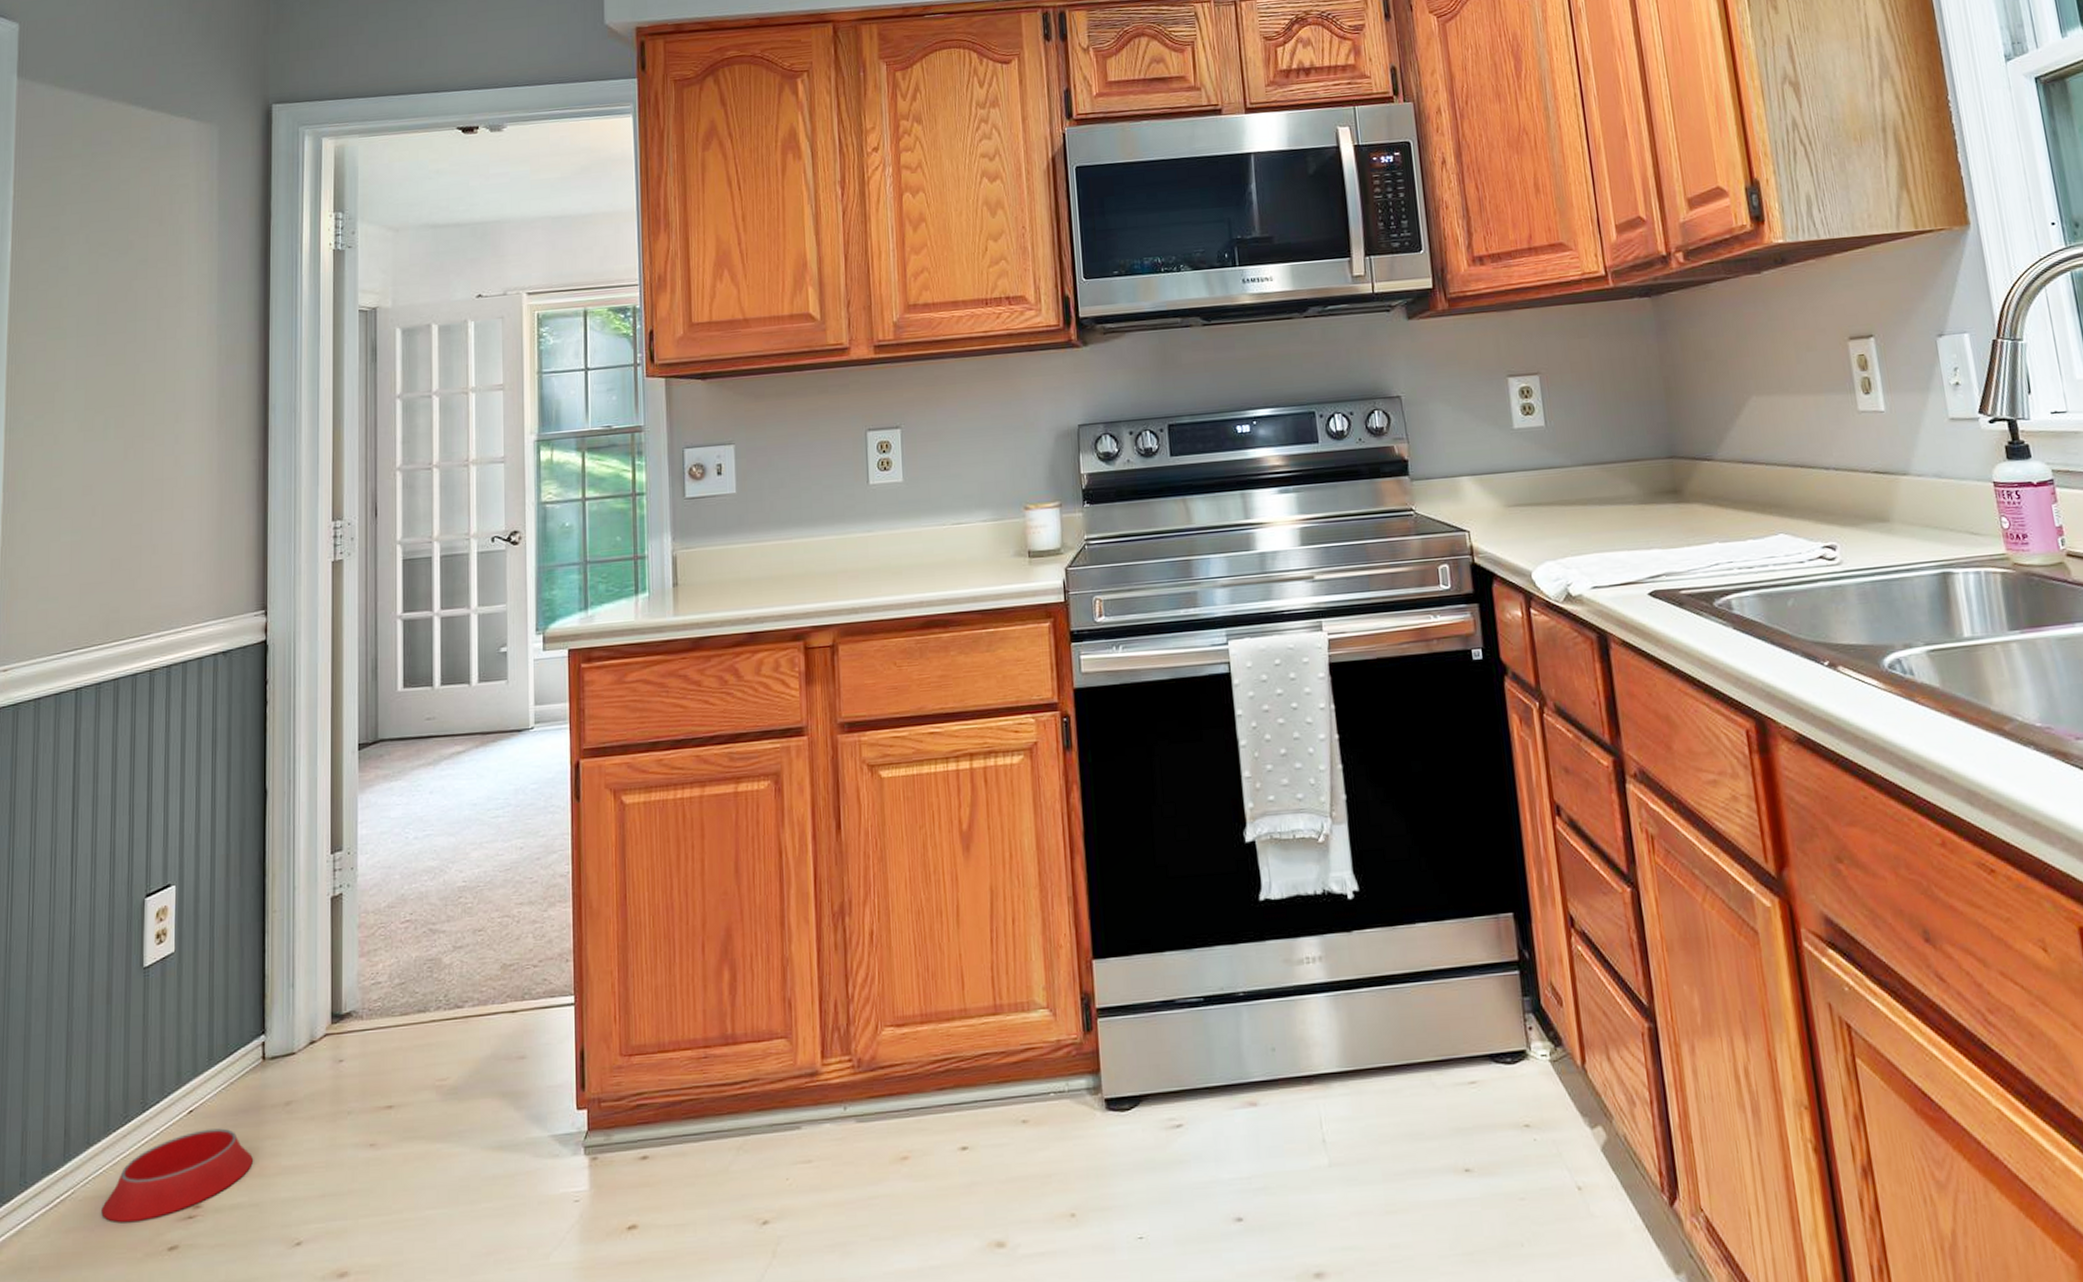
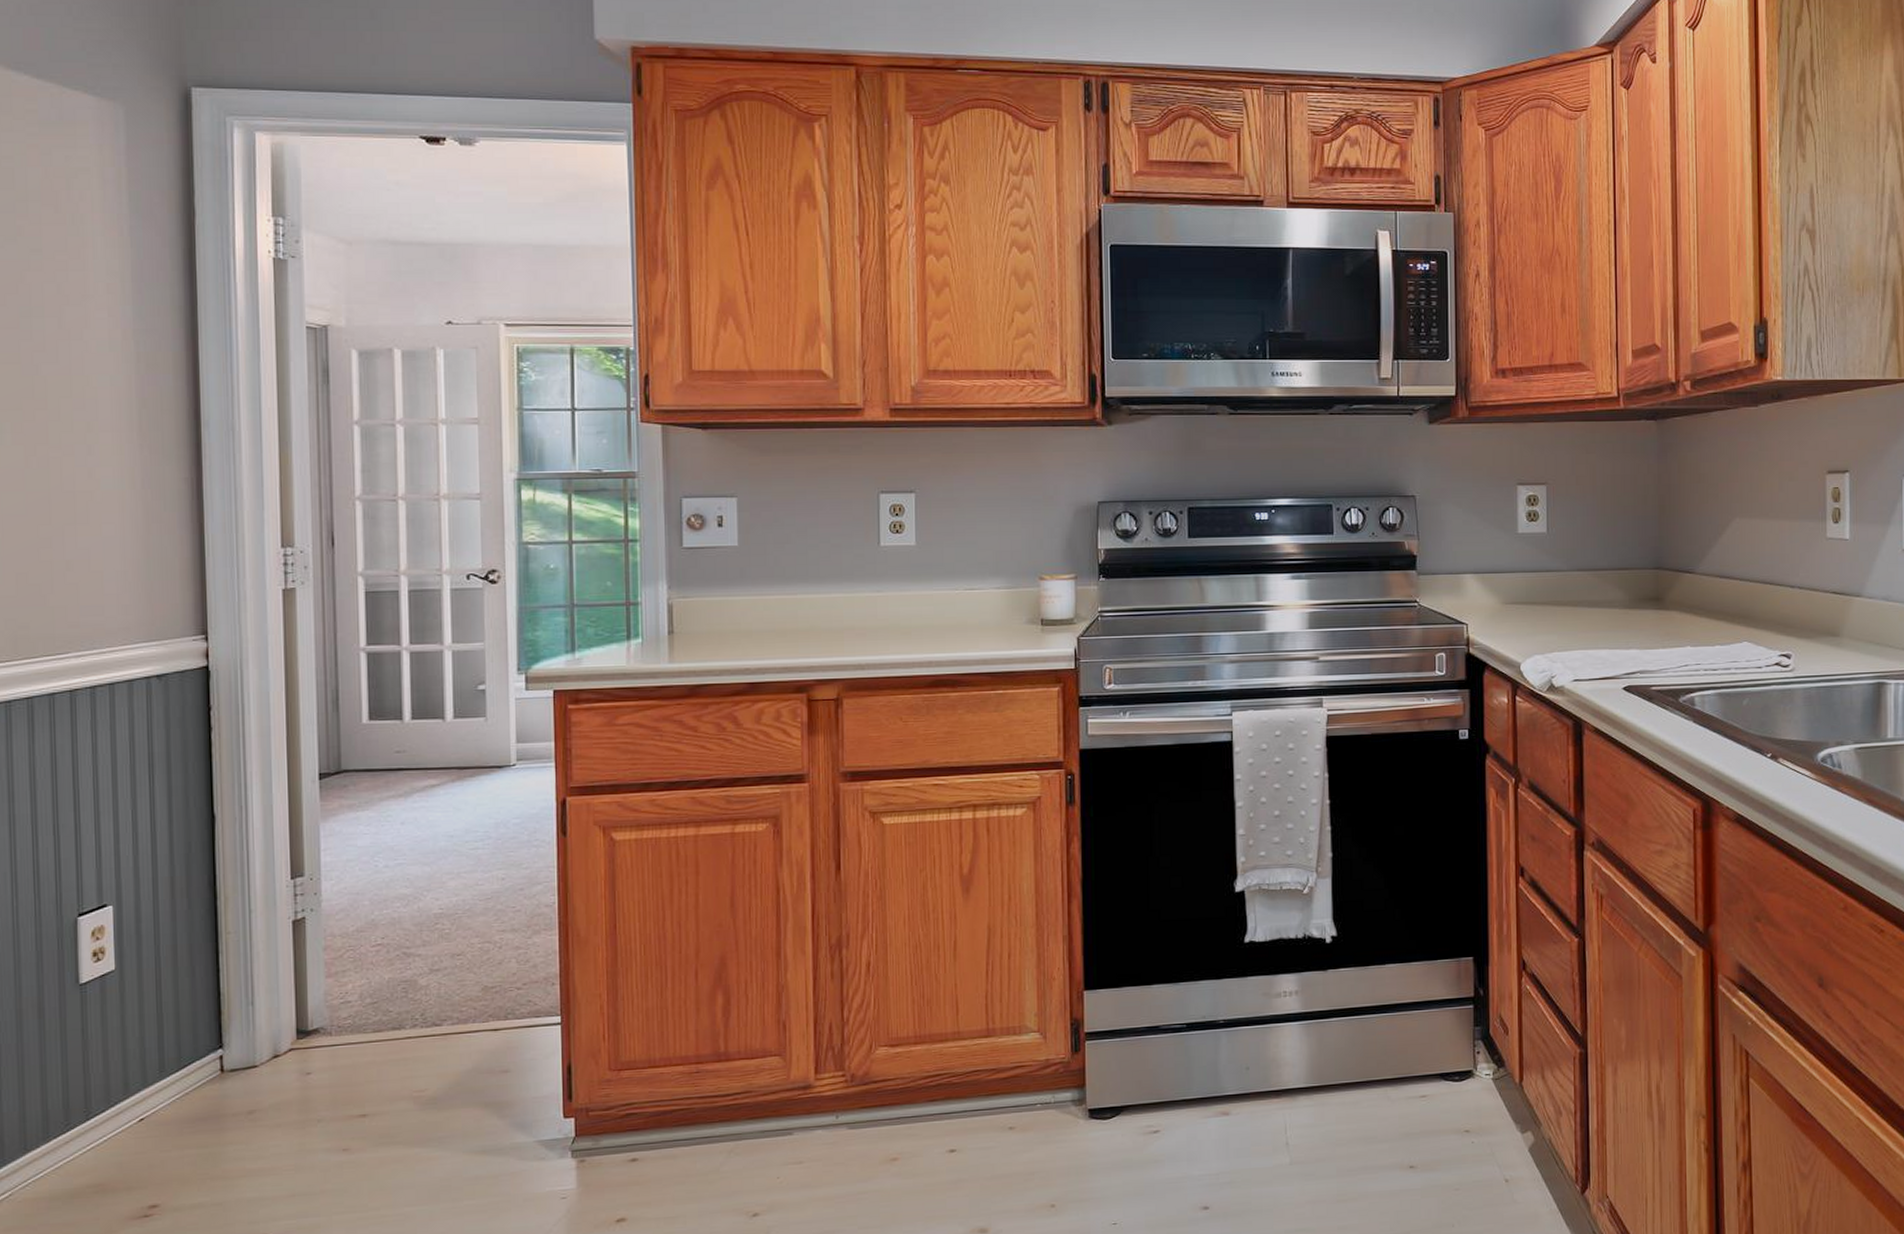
pet bowl: present [101,1128,254,1222] -> none [45,1135,215,1221]

